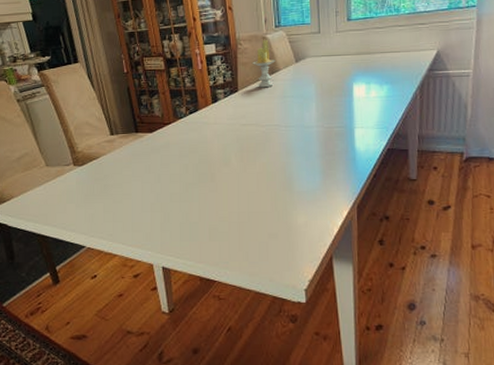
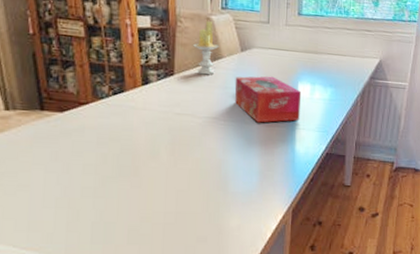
tissue box: none [292,81,358,126] -> present [234,76,302,123]

